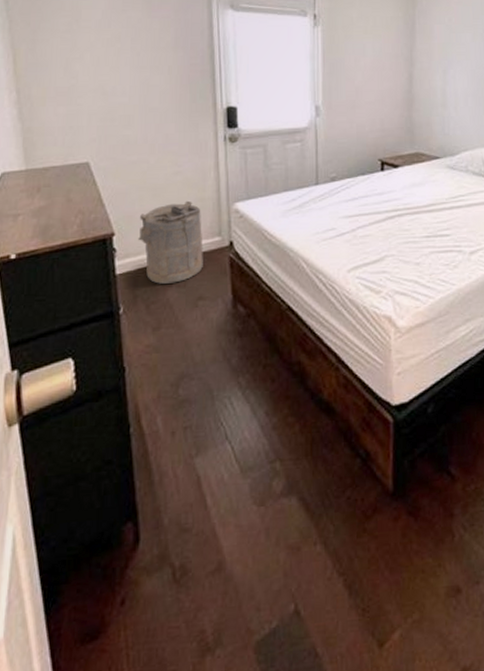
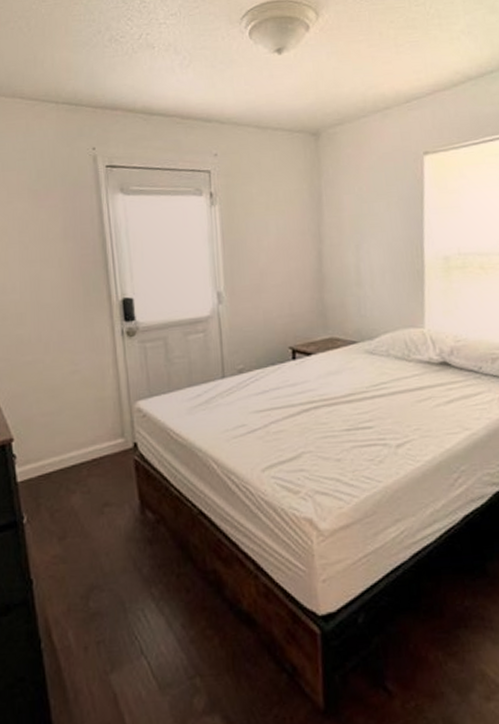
laundry hamper: present [138,200,203,284] -> none [38,401,107,491]

